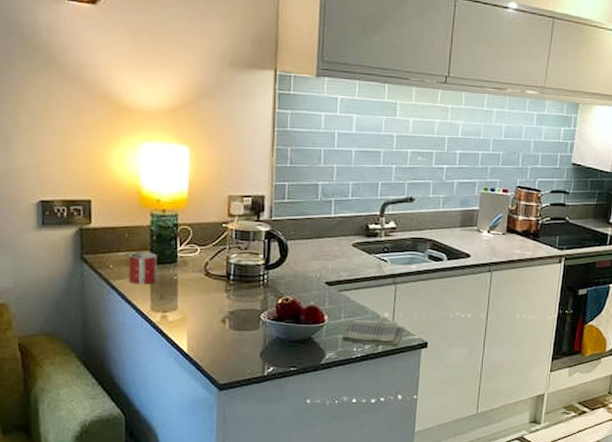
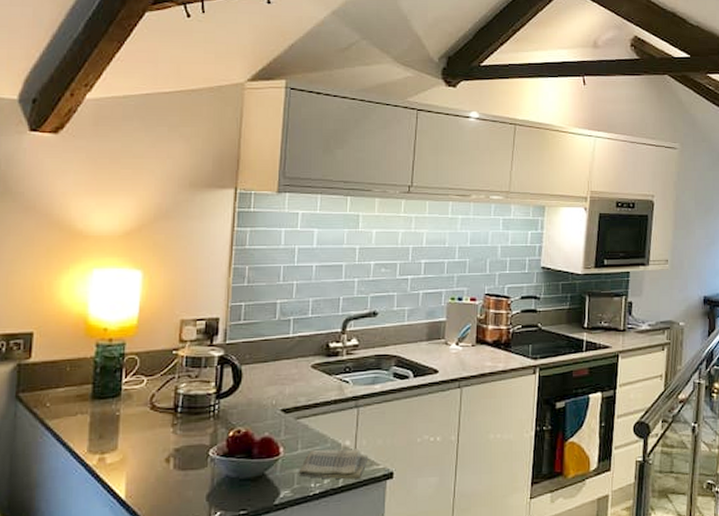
mug: present [128,253,158,285] -> none [66,387,99,424]

